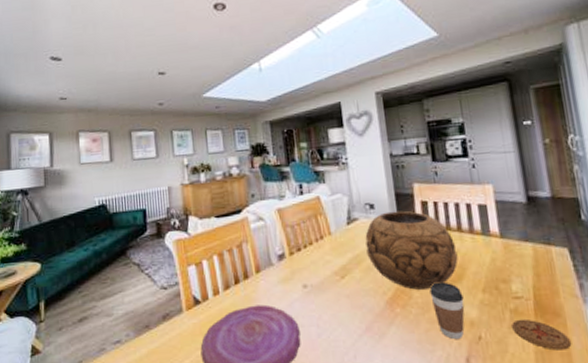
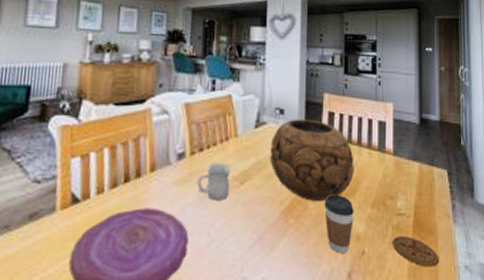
mug: none [300,260,332,295] -> present [197,163,232,200]

